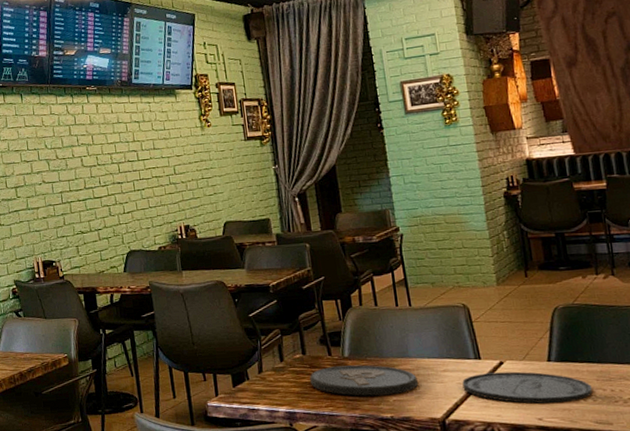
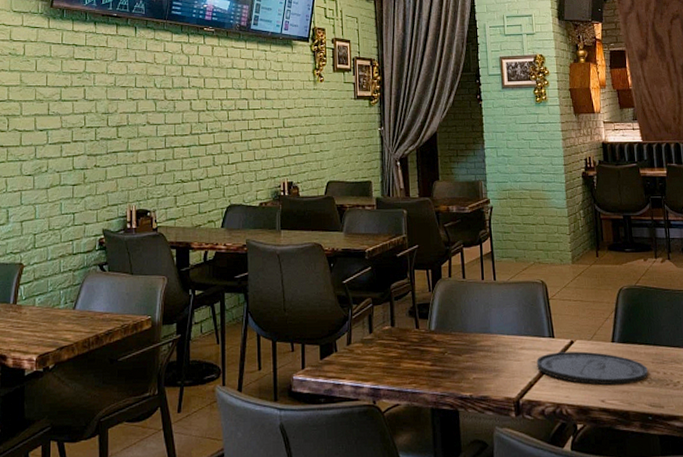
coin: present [309,365,418,397] -> none [396,339,497,374]

